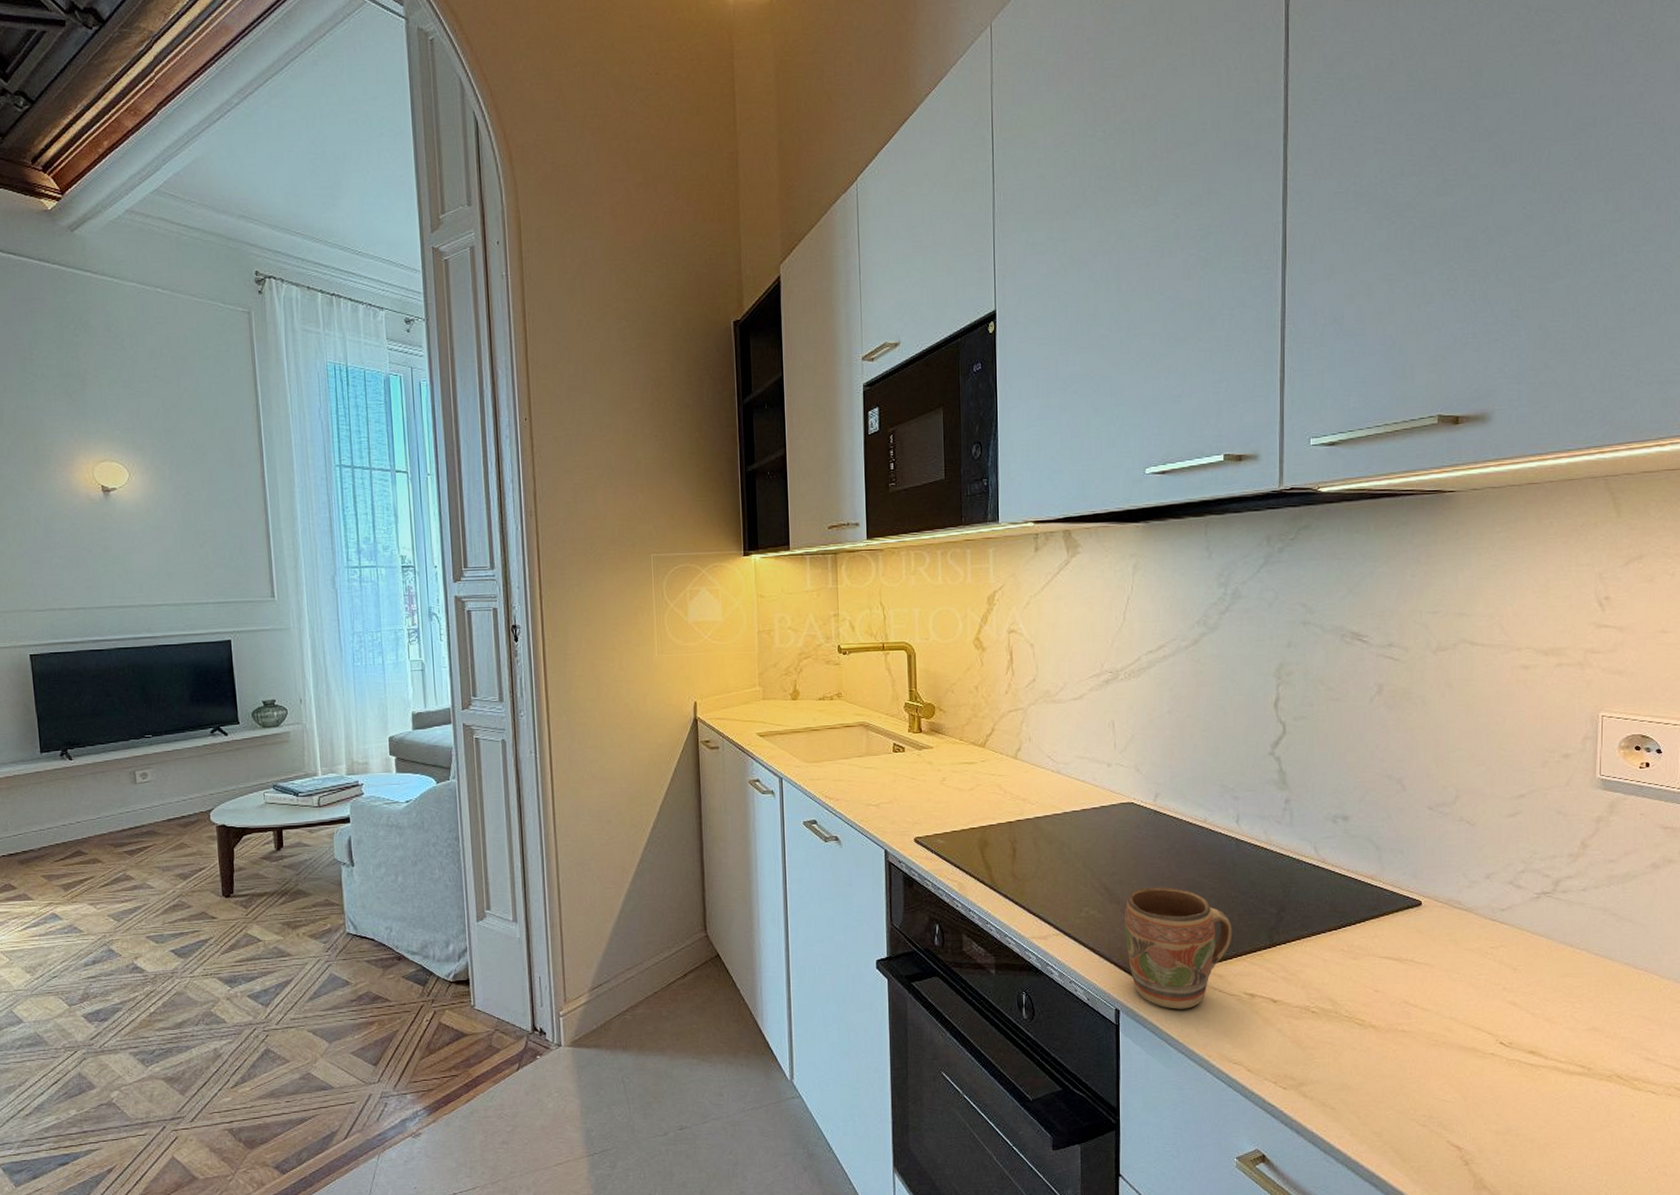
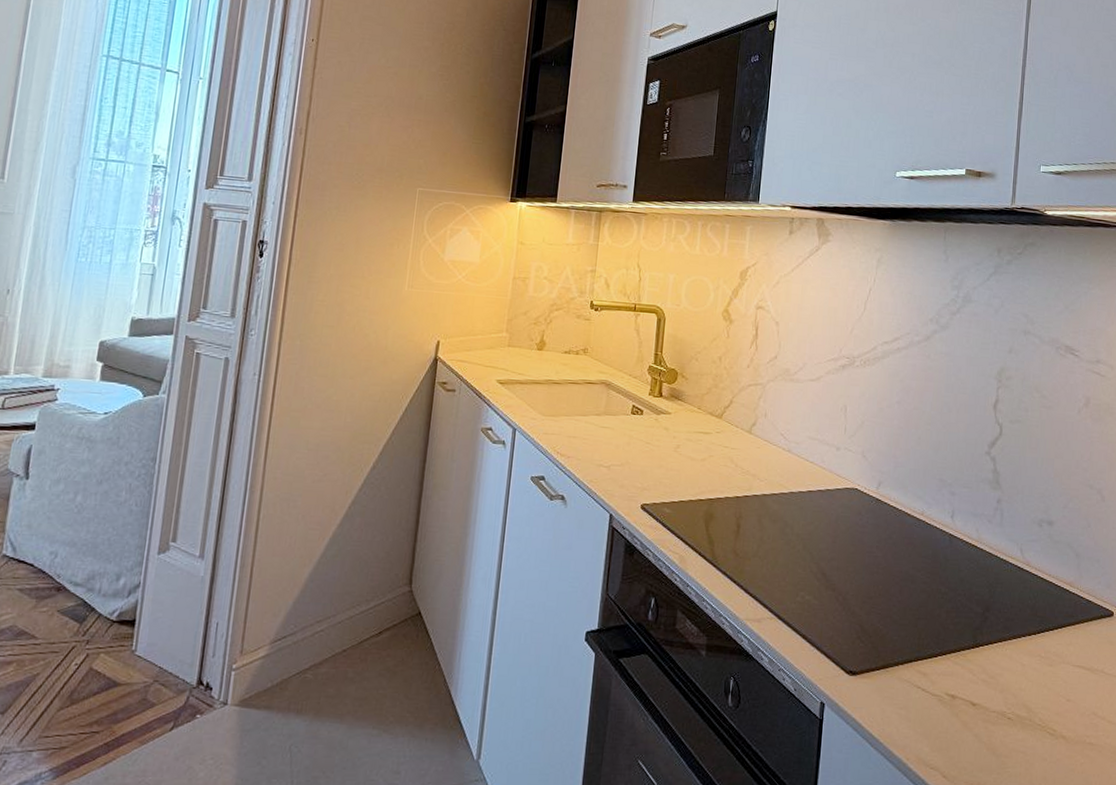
mug: present [1124,887,1232,1009] -> none [836,576,940,707]

